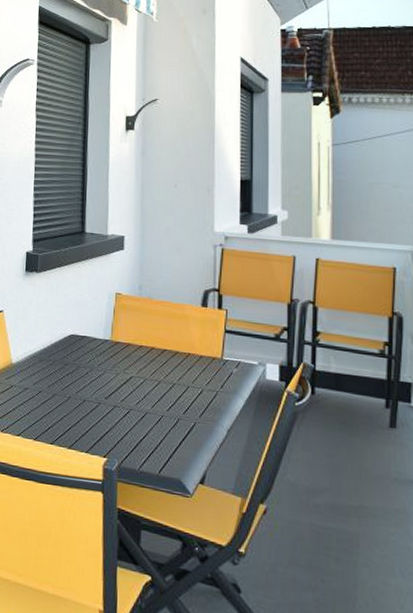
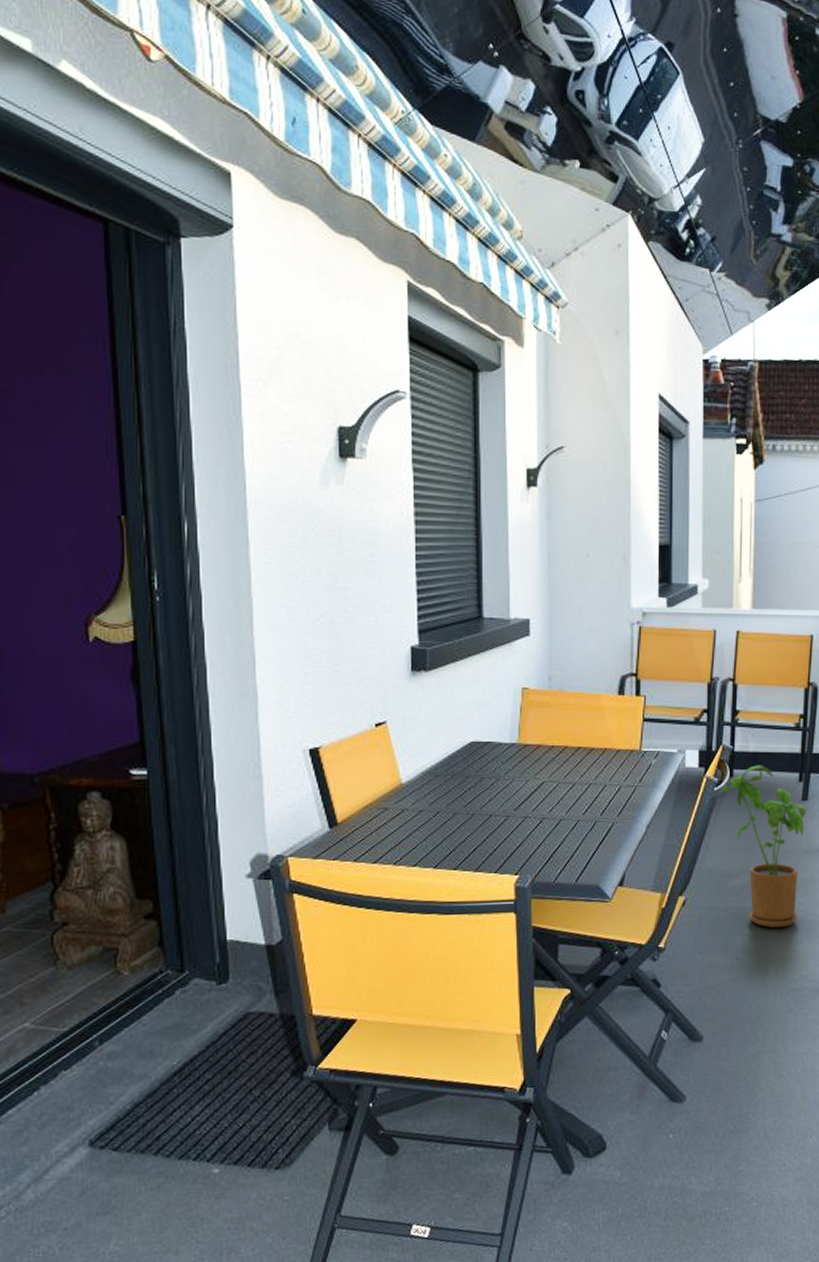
house plant: none [298,386,395,557] -> present [717,765,807,928]

